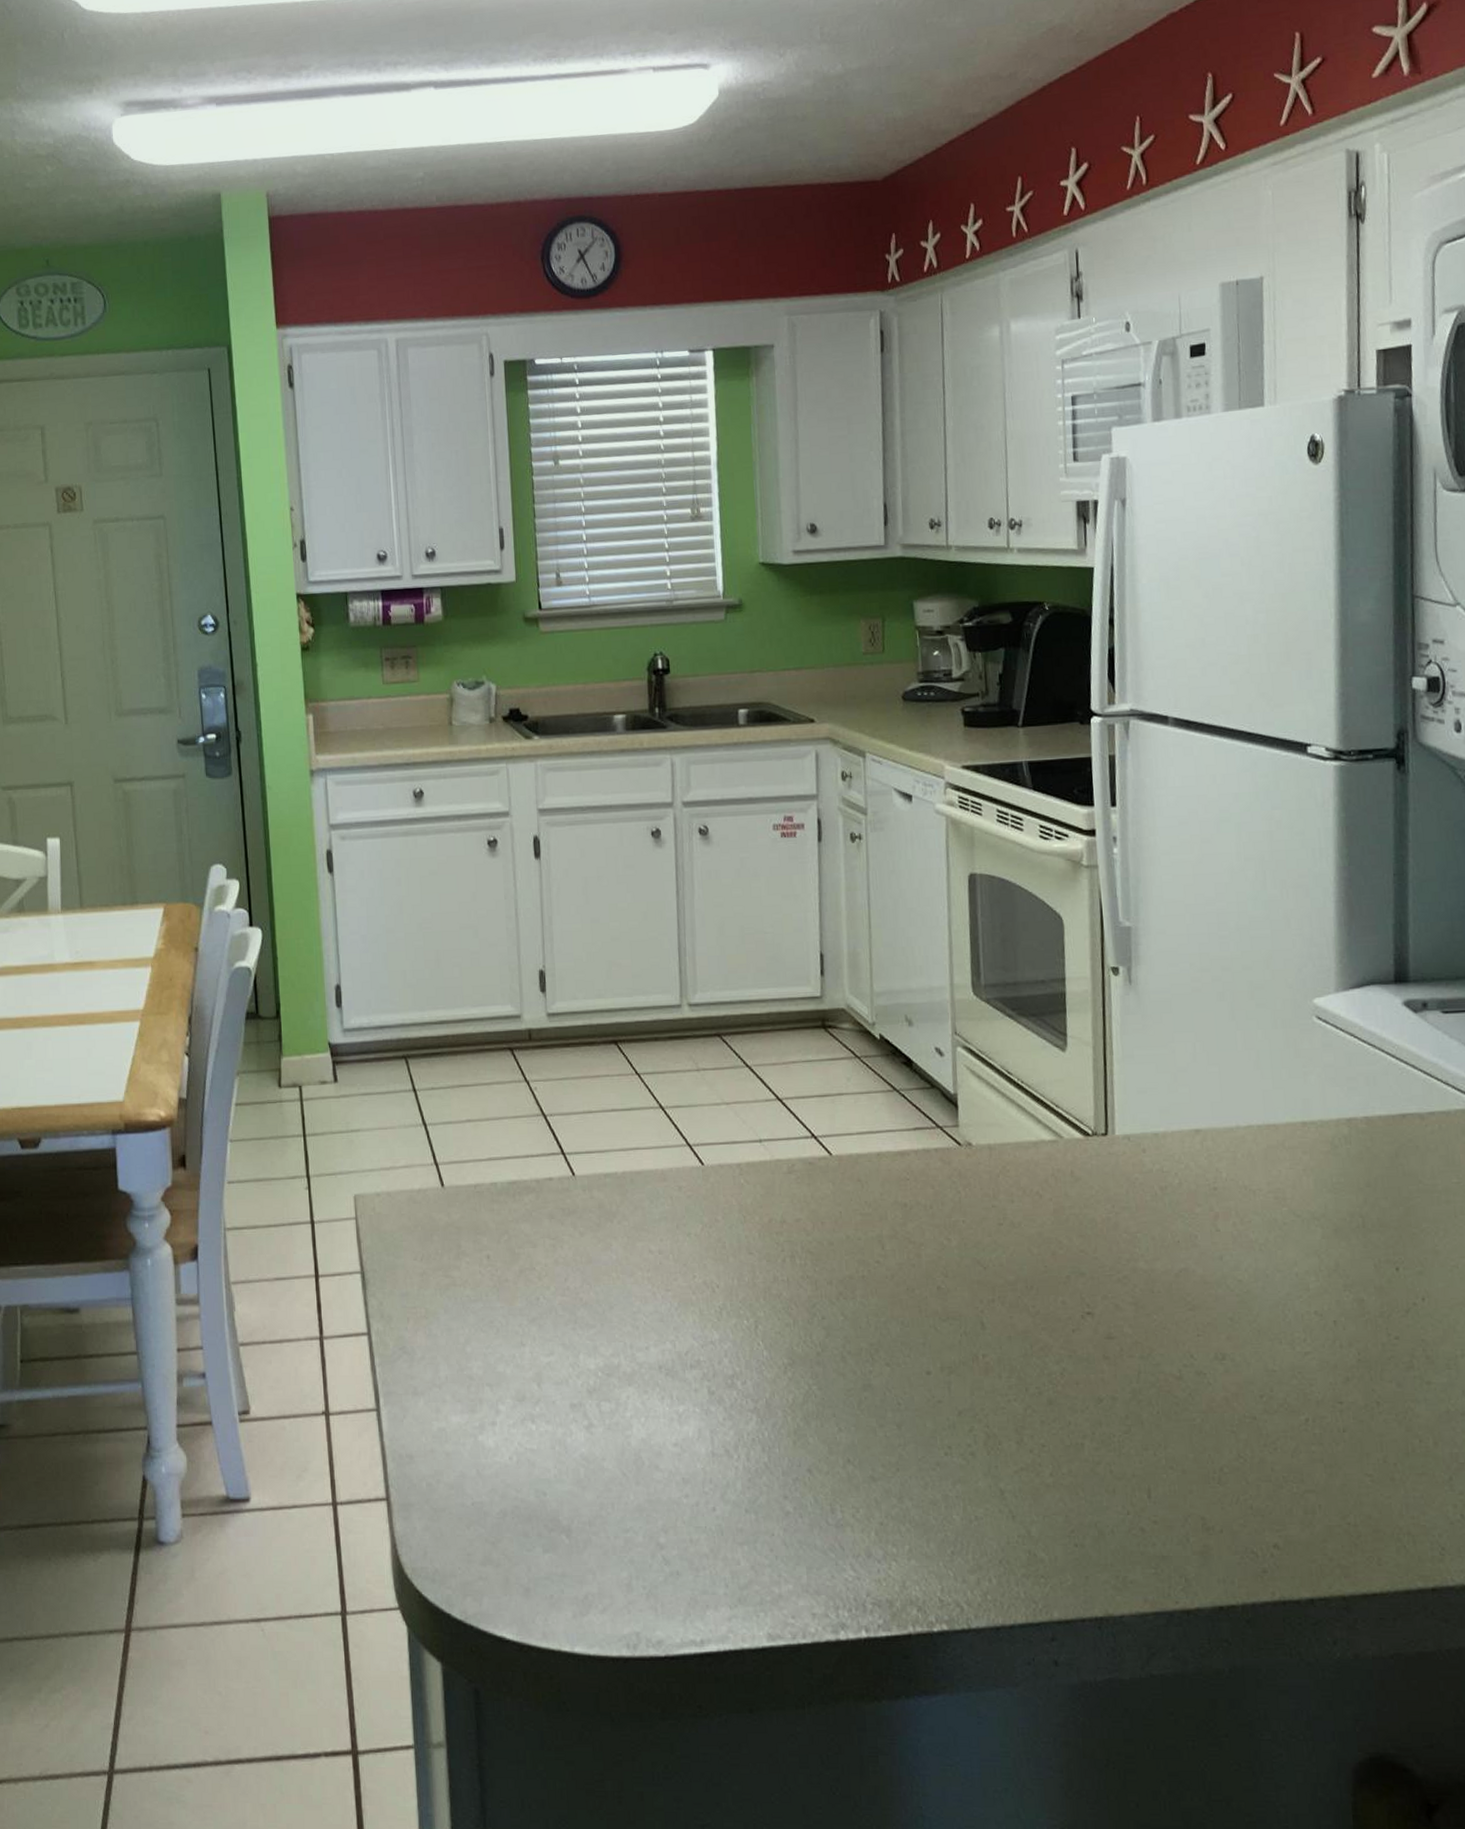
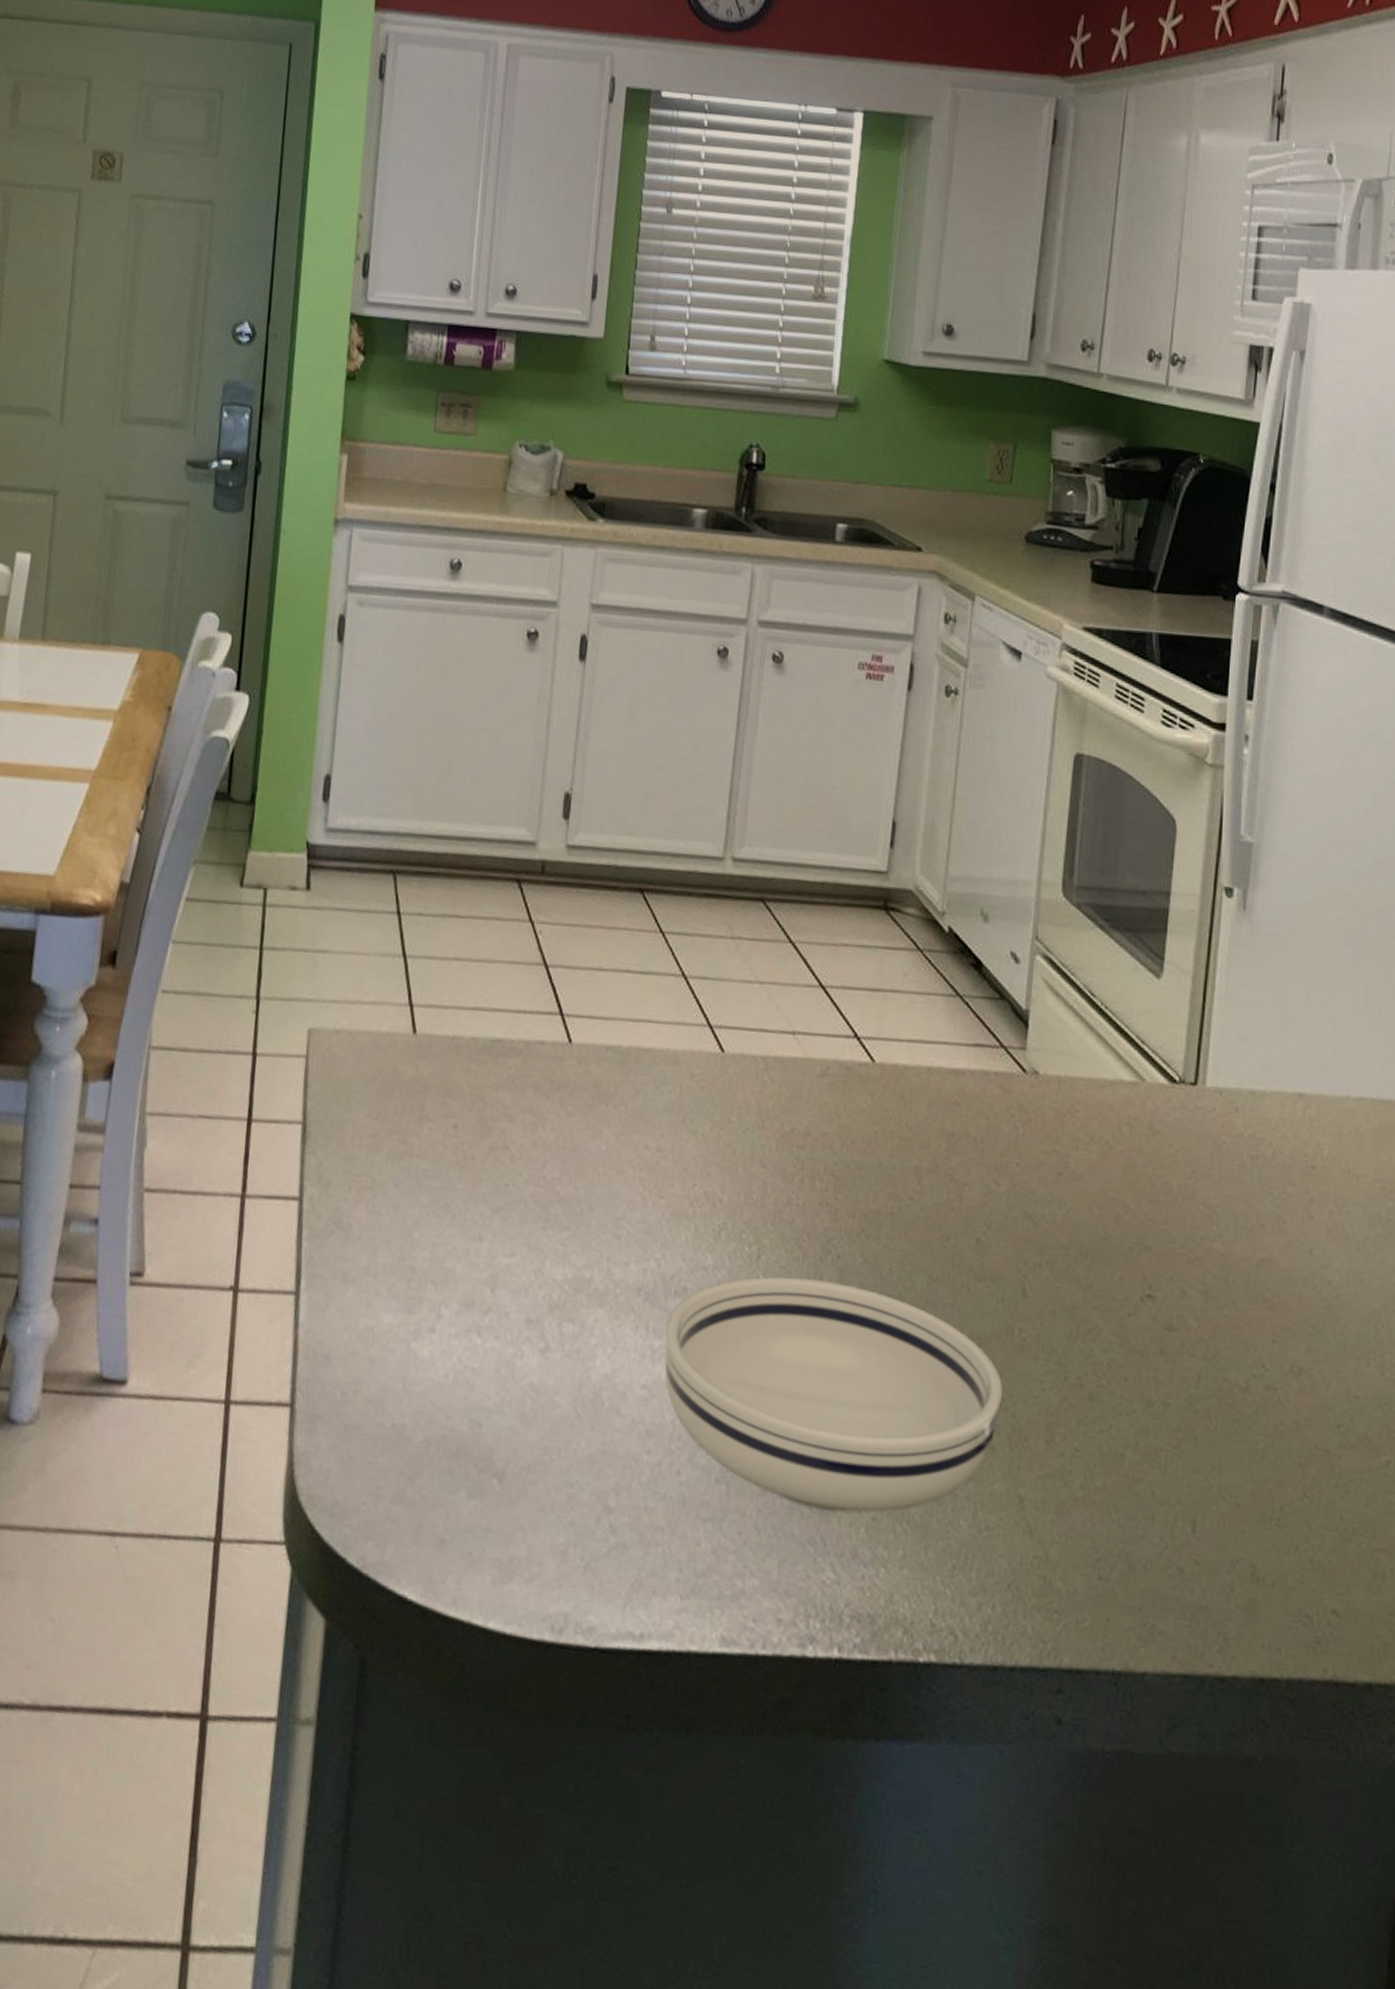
bowl: none [686,1339,976,1524] -> present [664,1276,1004,1513]

